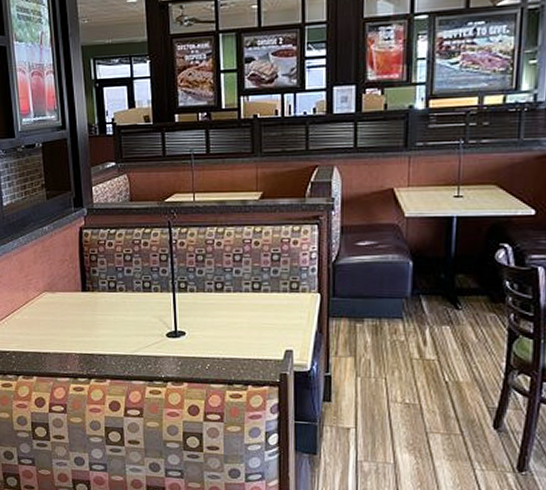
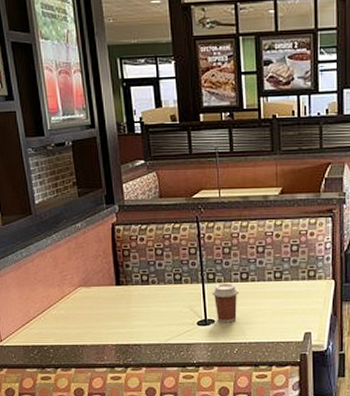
coffee cup: none [183,292,213,336] -> present [212,283,239,323]

